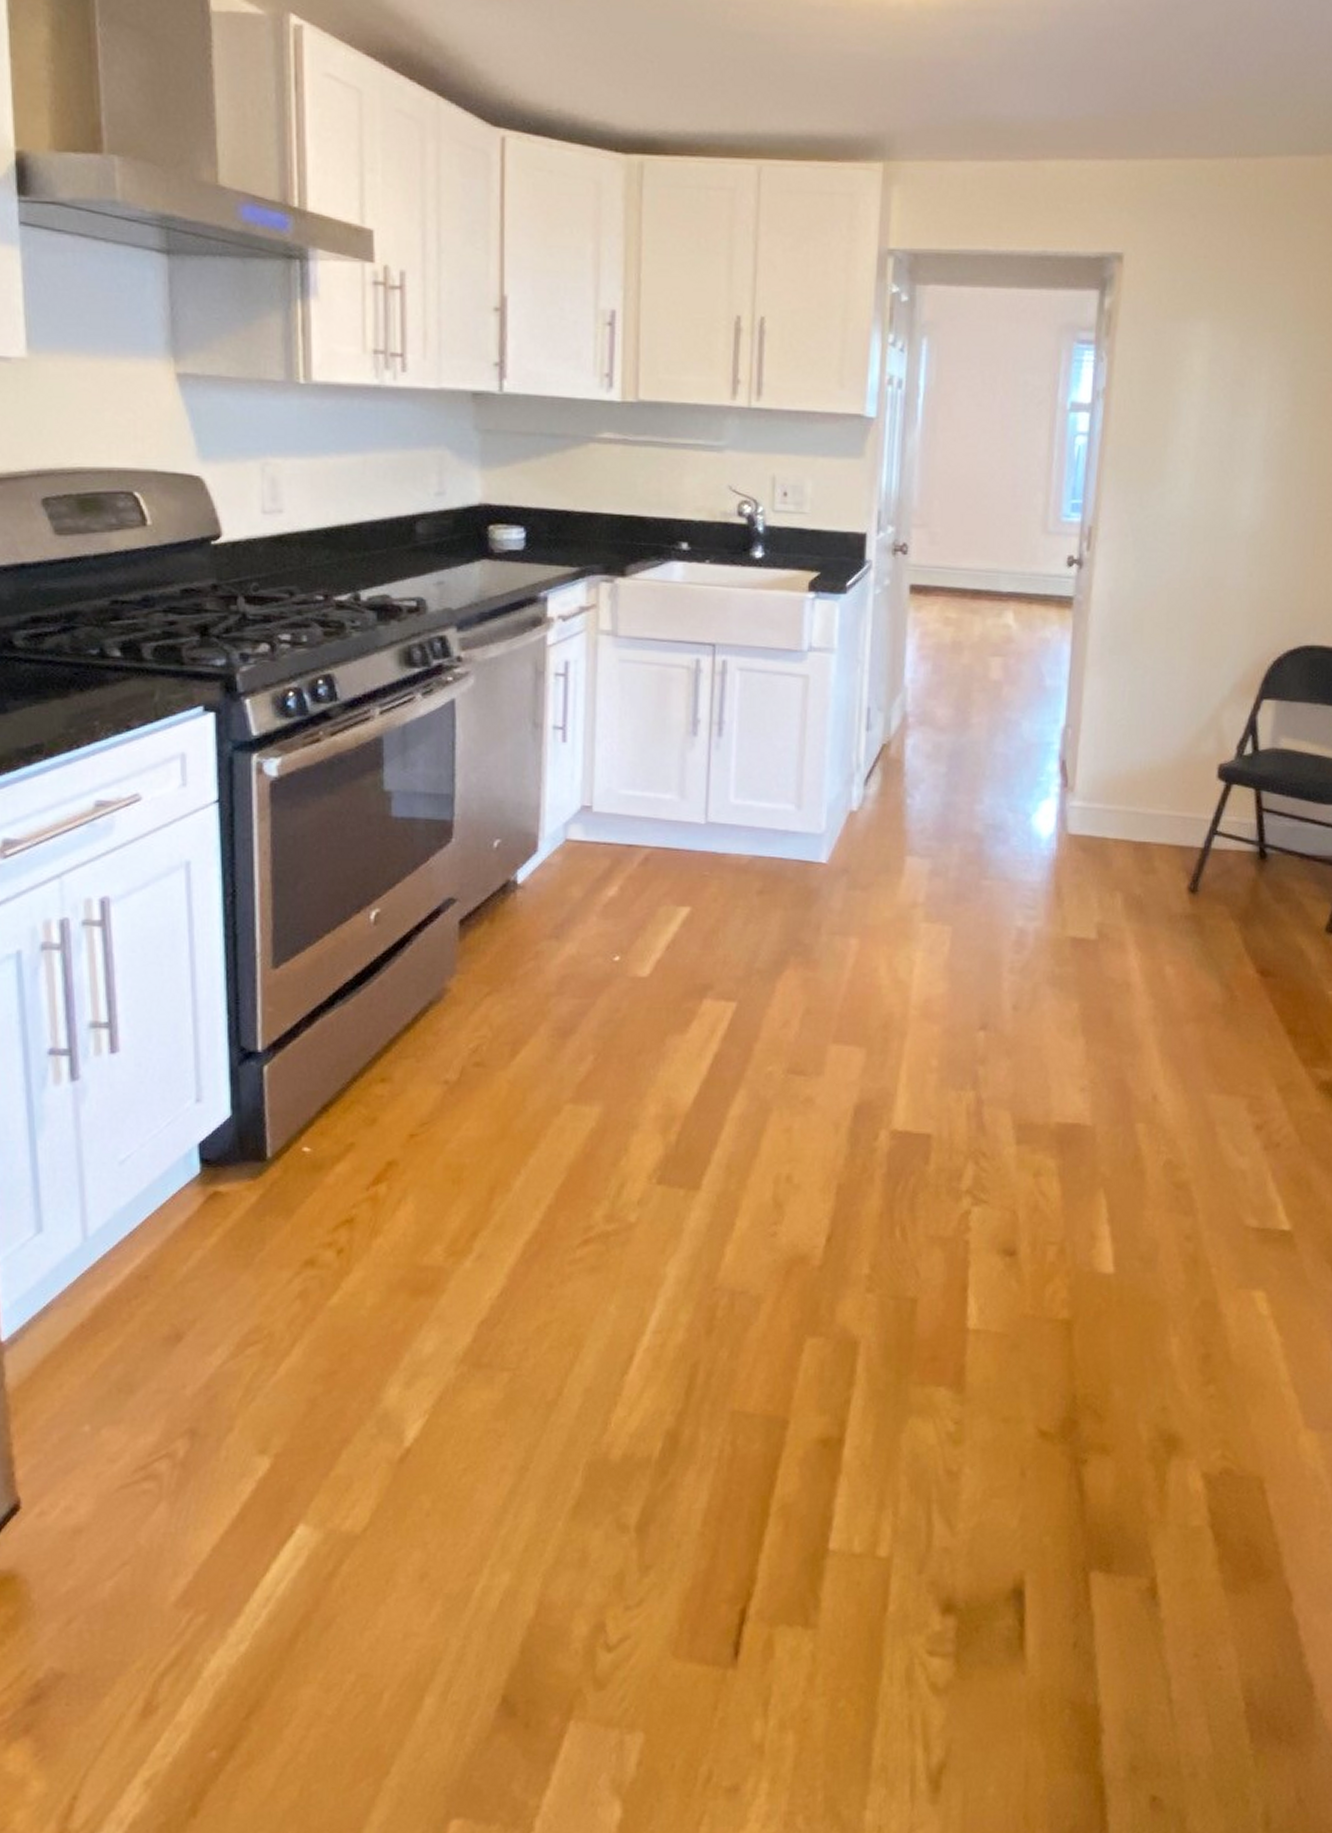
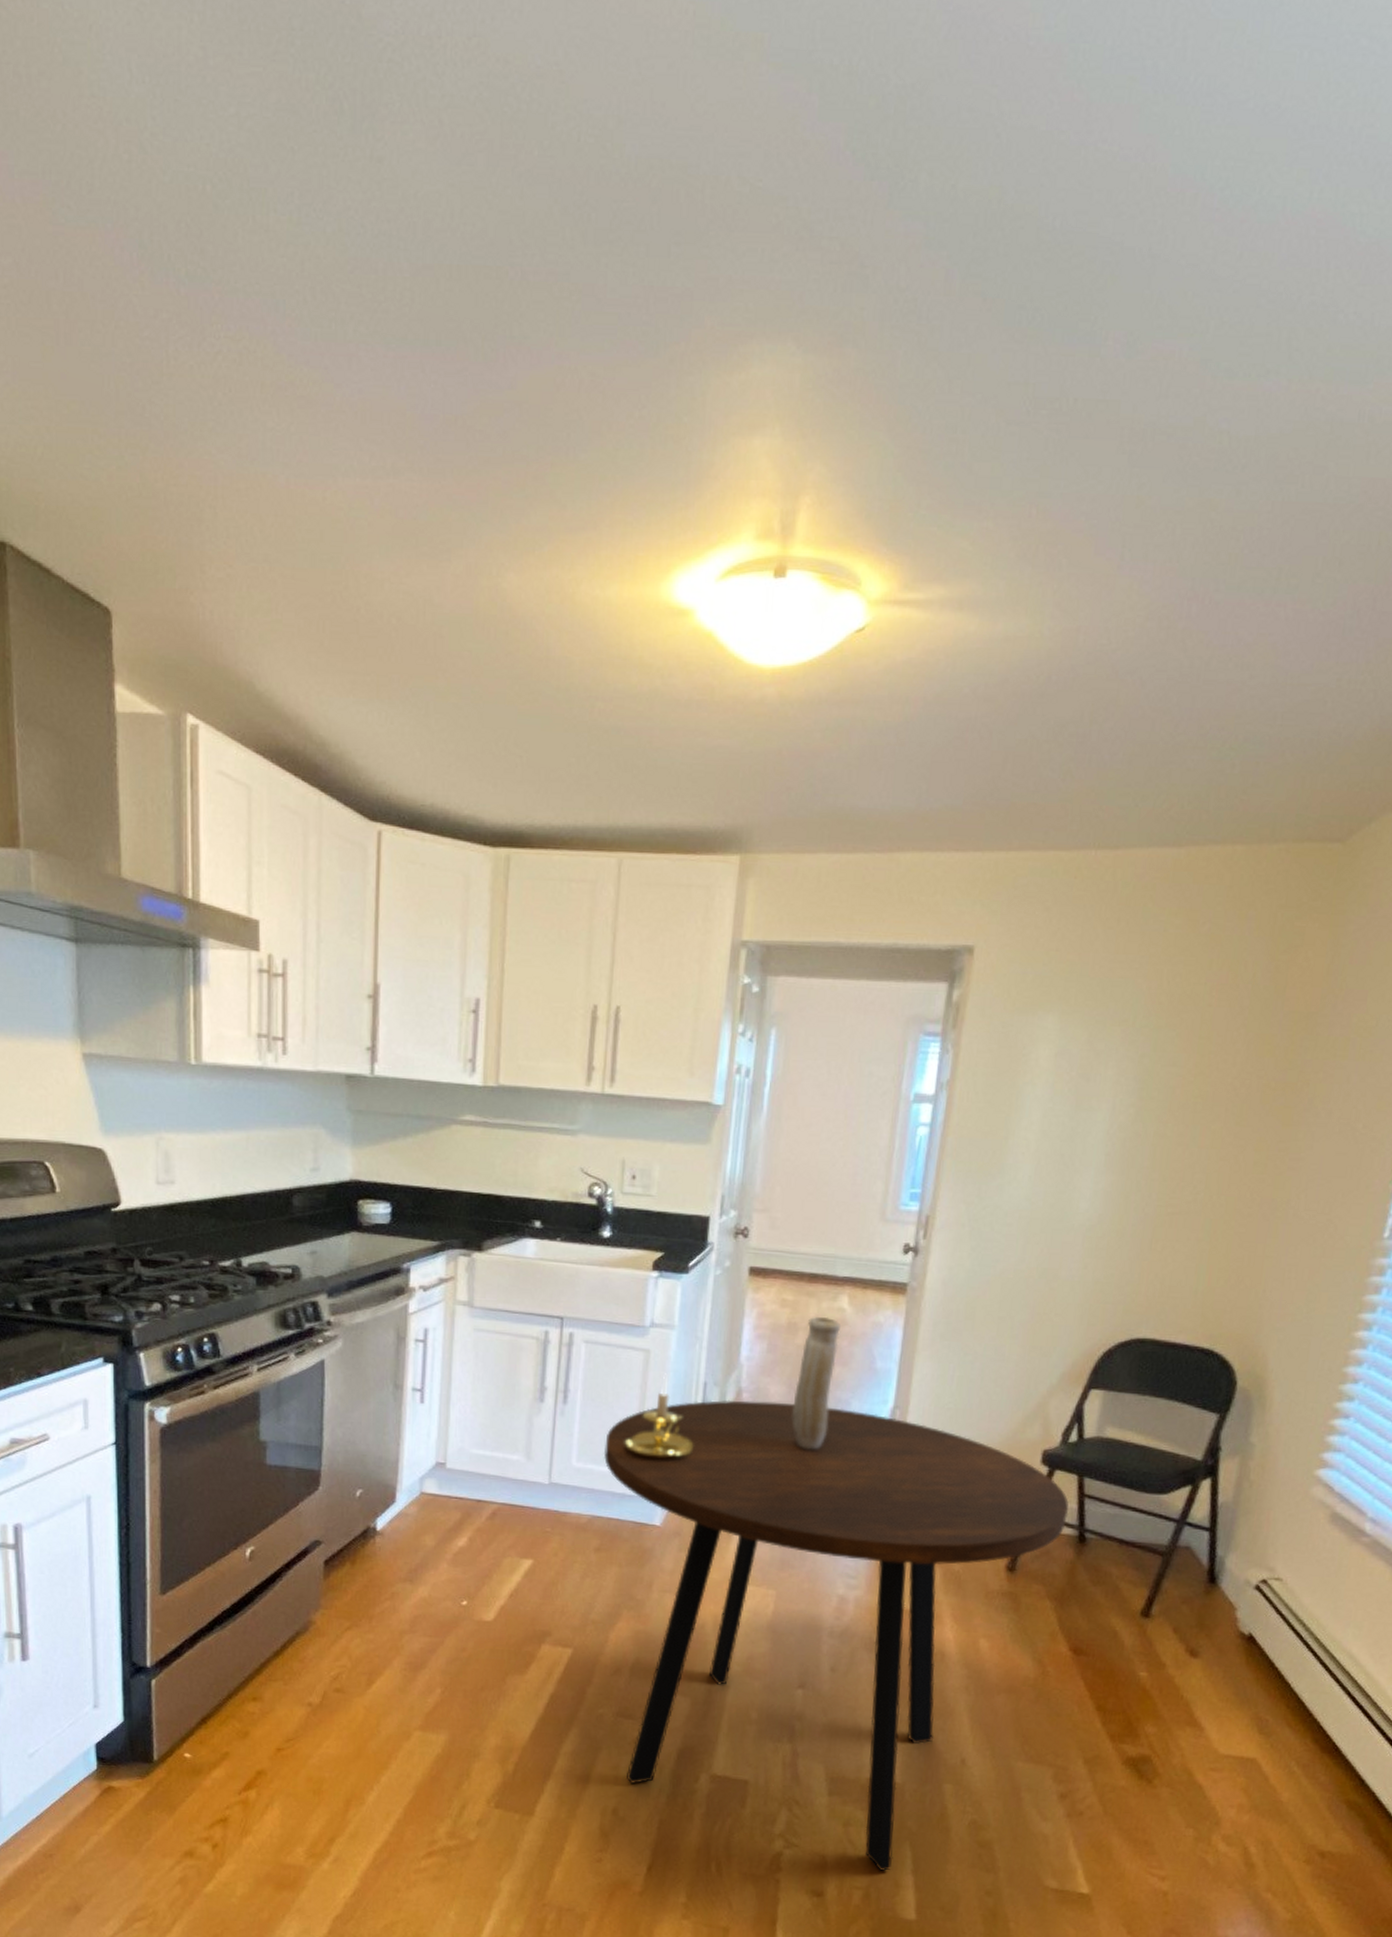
dining table: none [763,725,1248,1222] -> present [603,1400,1069,1871]
candle holder: none [785,700,858,794] -> present [624,1373,693,1461]
vase: none [961,634,1007,774] -> present [792,1316,840,1450]

